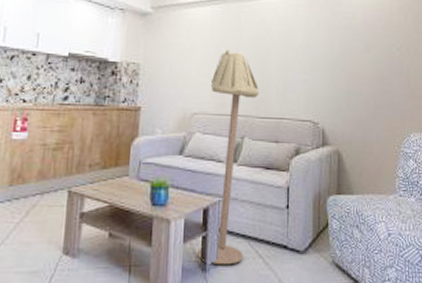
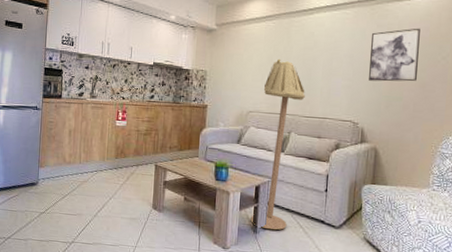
wall art: none [327,17,374,75] -> present [369,28,420,82]

